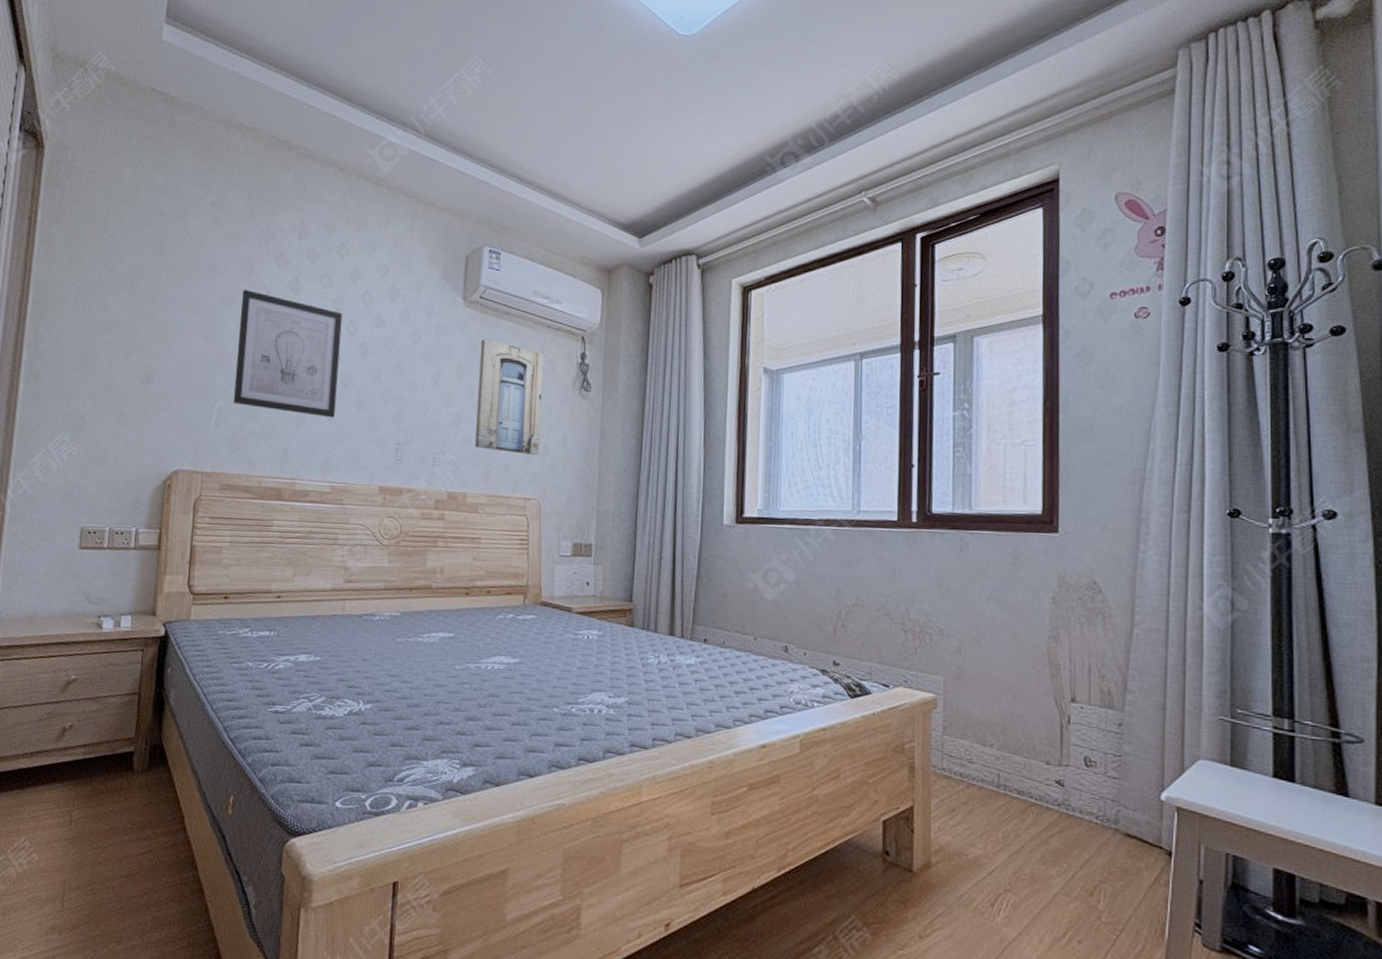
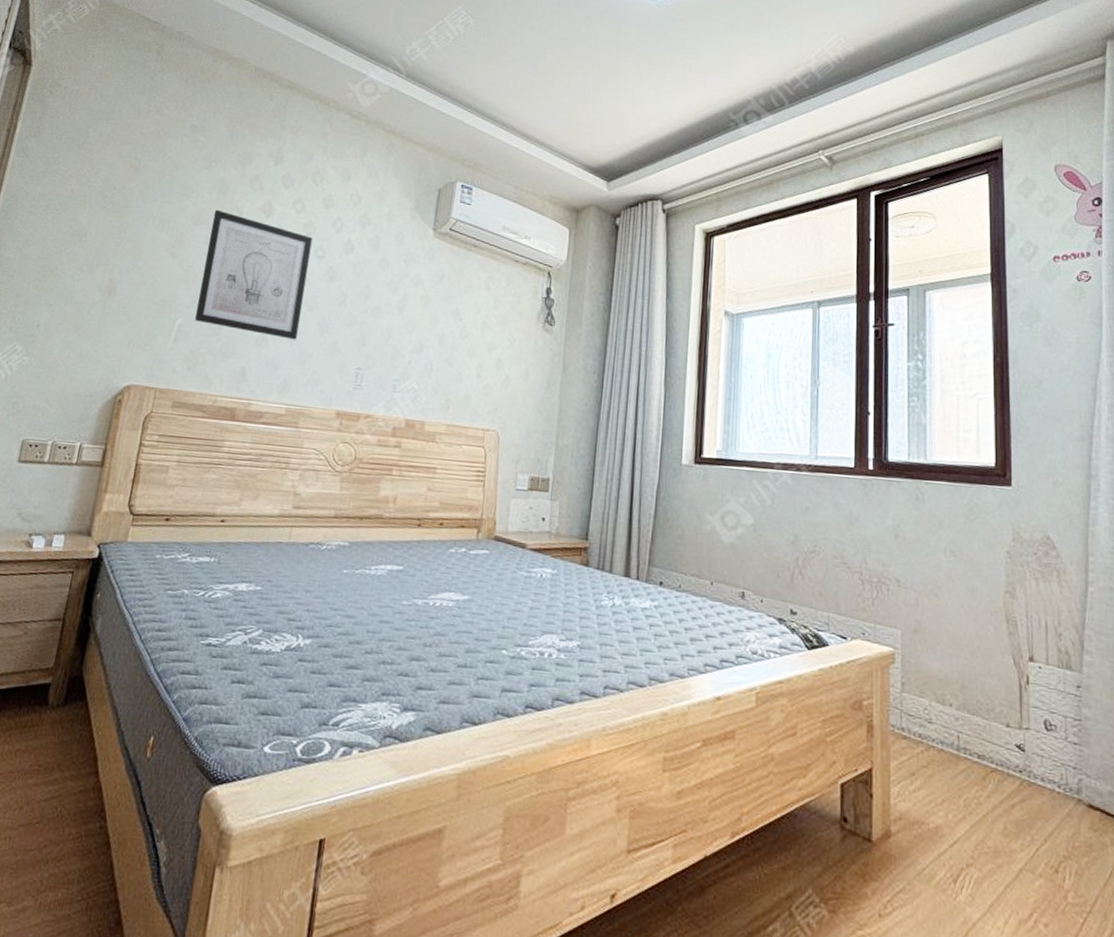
wall art: present [475,339,545,456] -> none [436,270,511,387]

